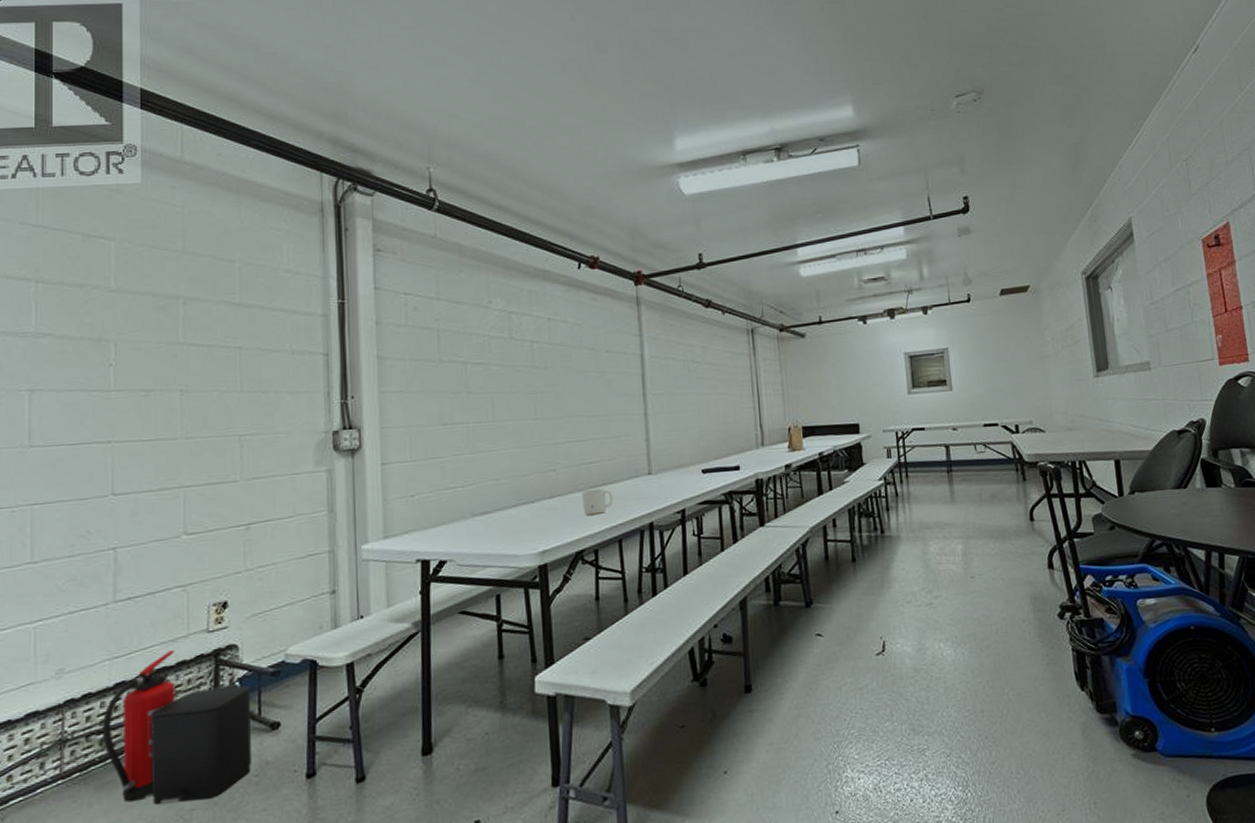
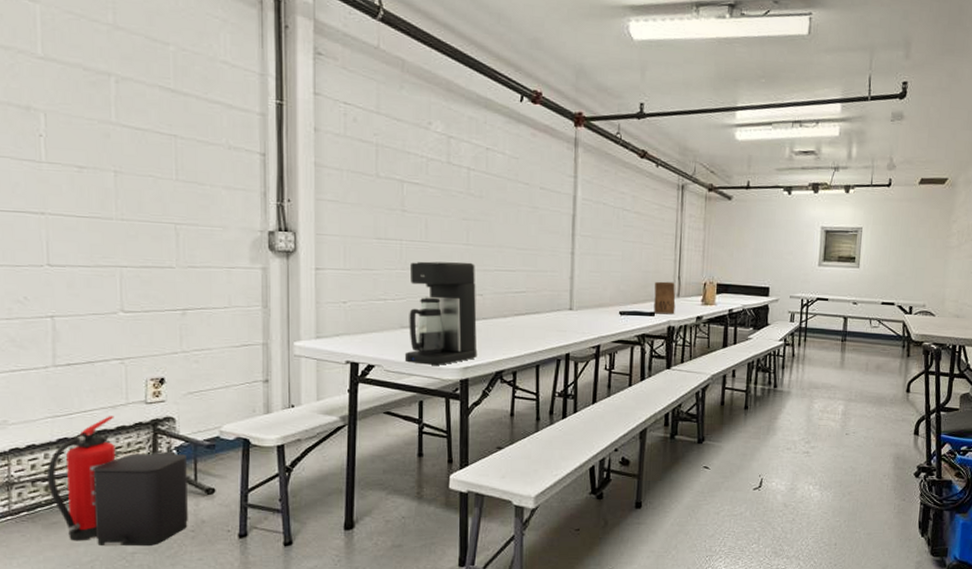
coffee maker: none [477,437,555,554] -> present [404,261,478,365]
mug: present [581,488,614,515] -> none [505,316,535,340]
paper bag: none [736,431,761,468] -> present [654,281,676,315]

